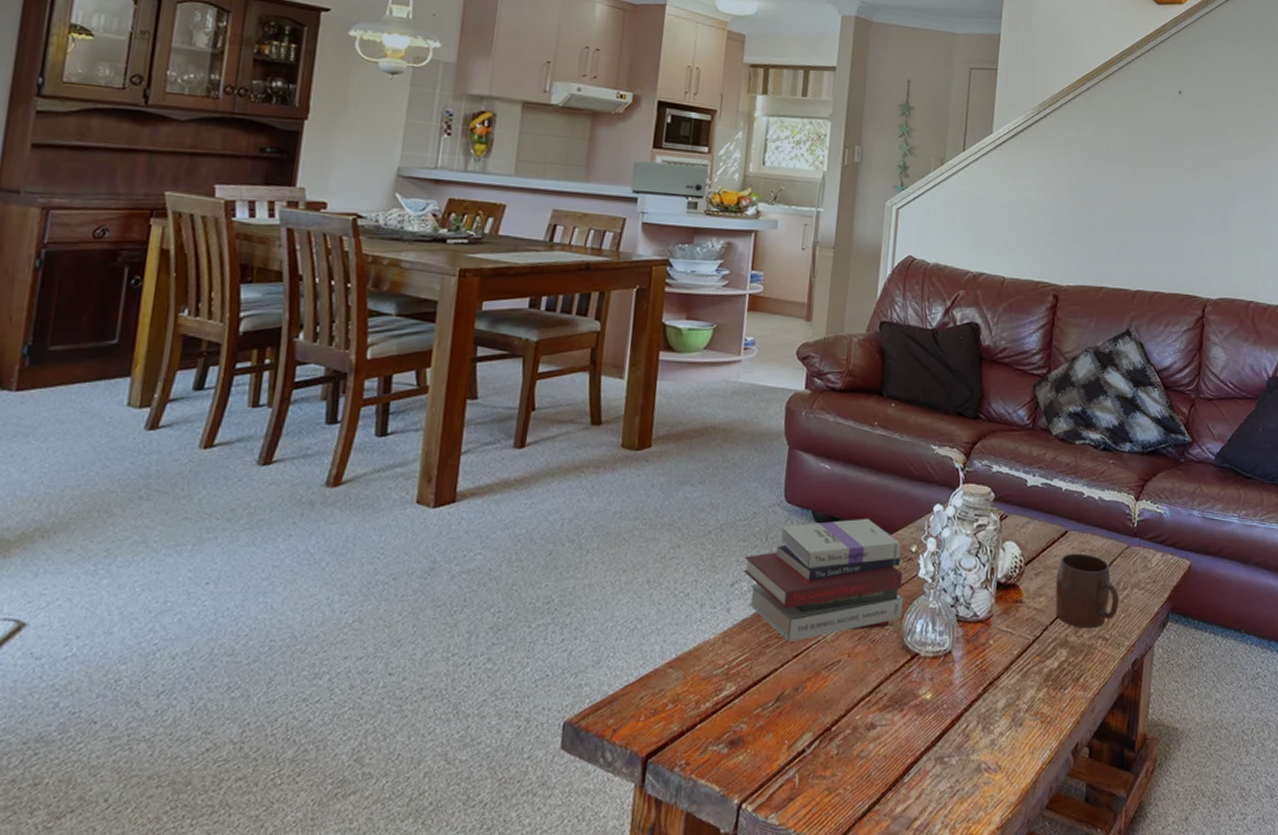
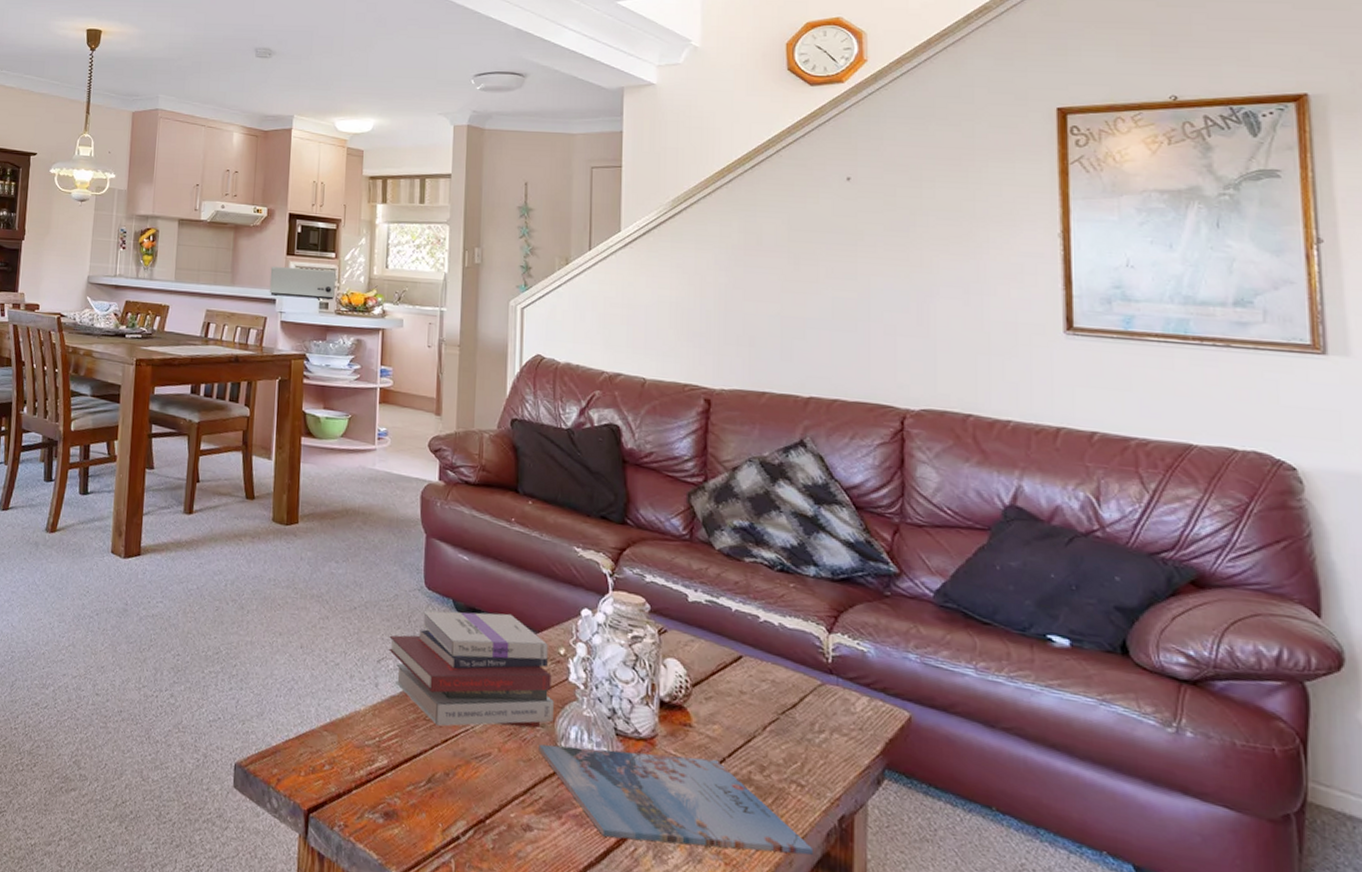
magazine: none [886,629,1112,720] -> present [539,744,814,856]
mug: present [1055,553,1119,629] -> none [731,681,815,771]

